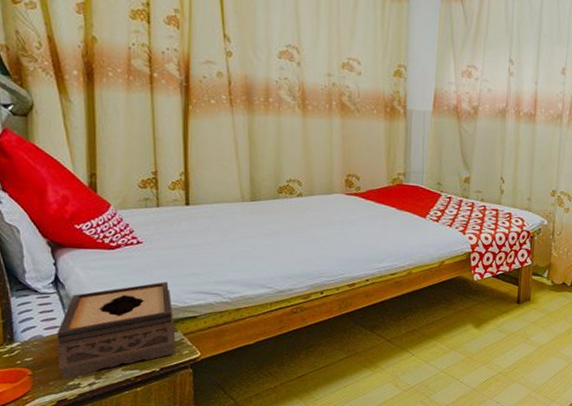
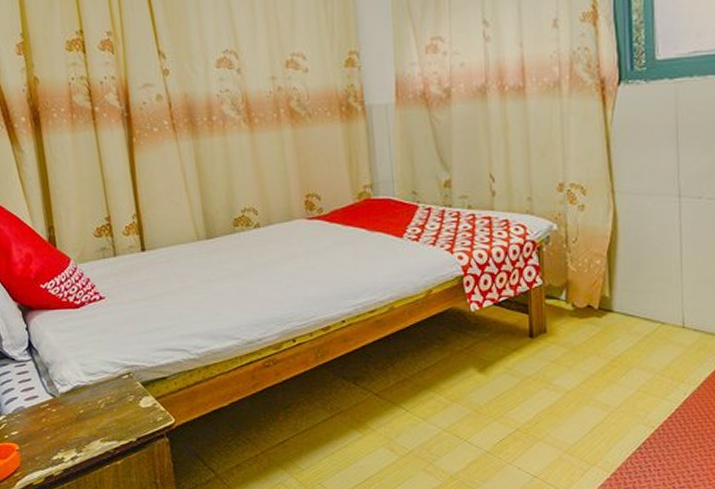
tissue box: present [56,282,176,380] -> none [36,340,150,454]

